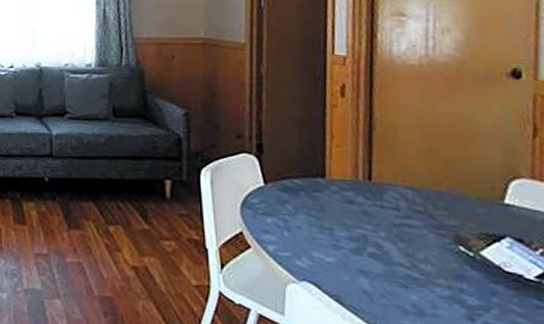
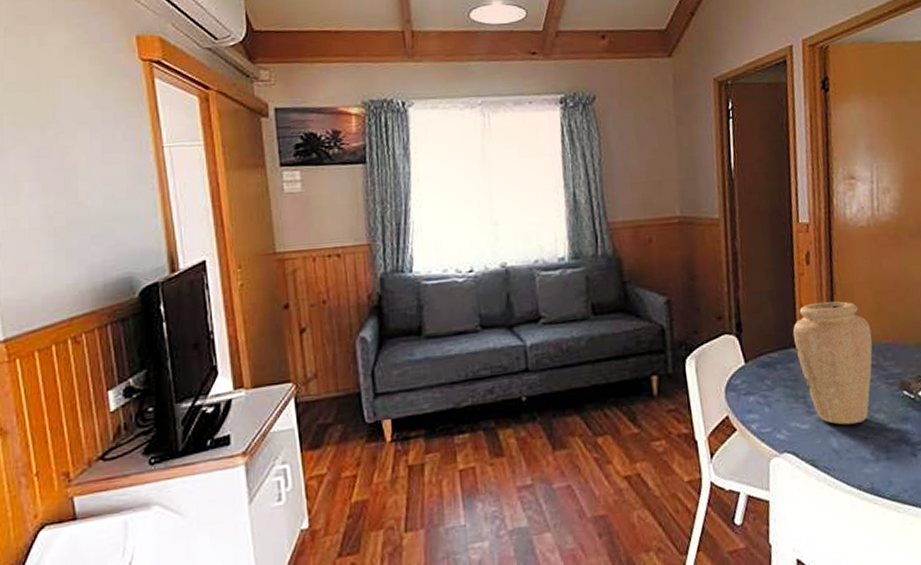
vase: none [320,136,420,270] -> present [792,301,873,425]

